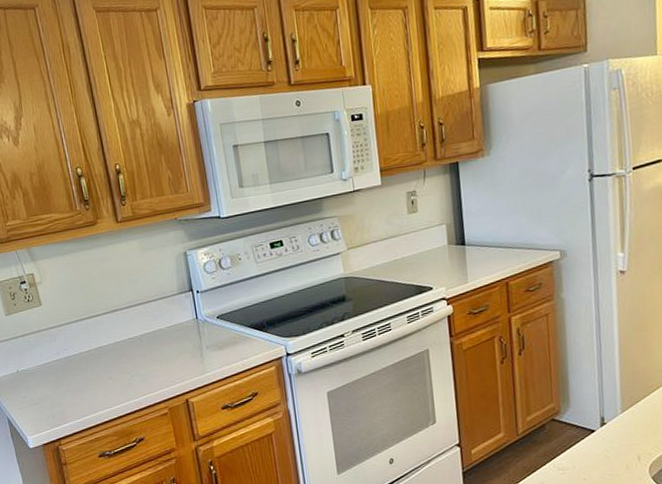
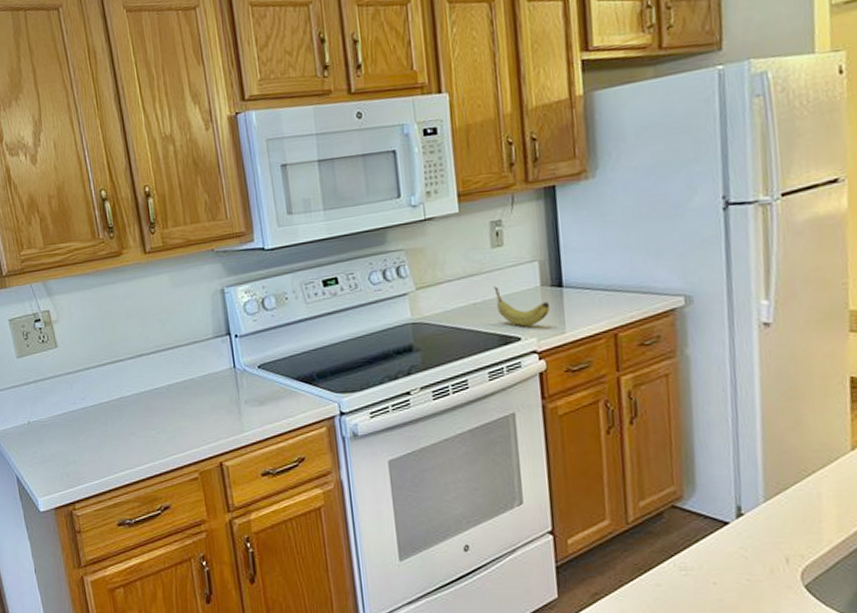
fruit: none [410,245,456,279] -> present [494,286,550,327]

